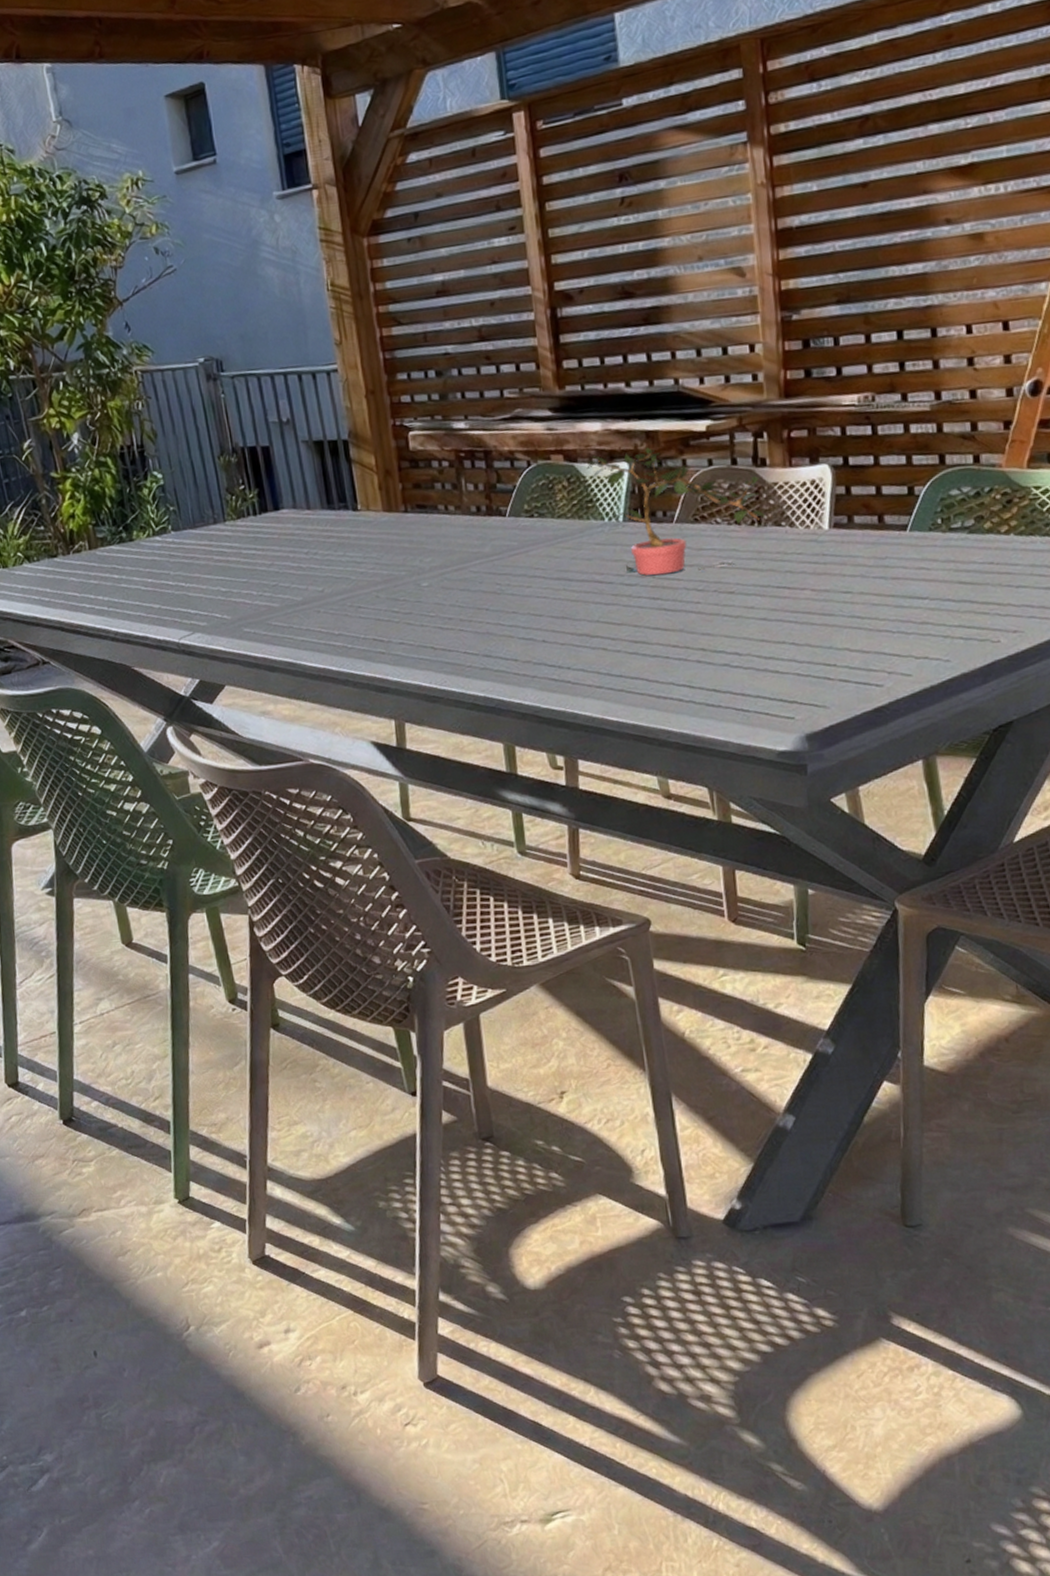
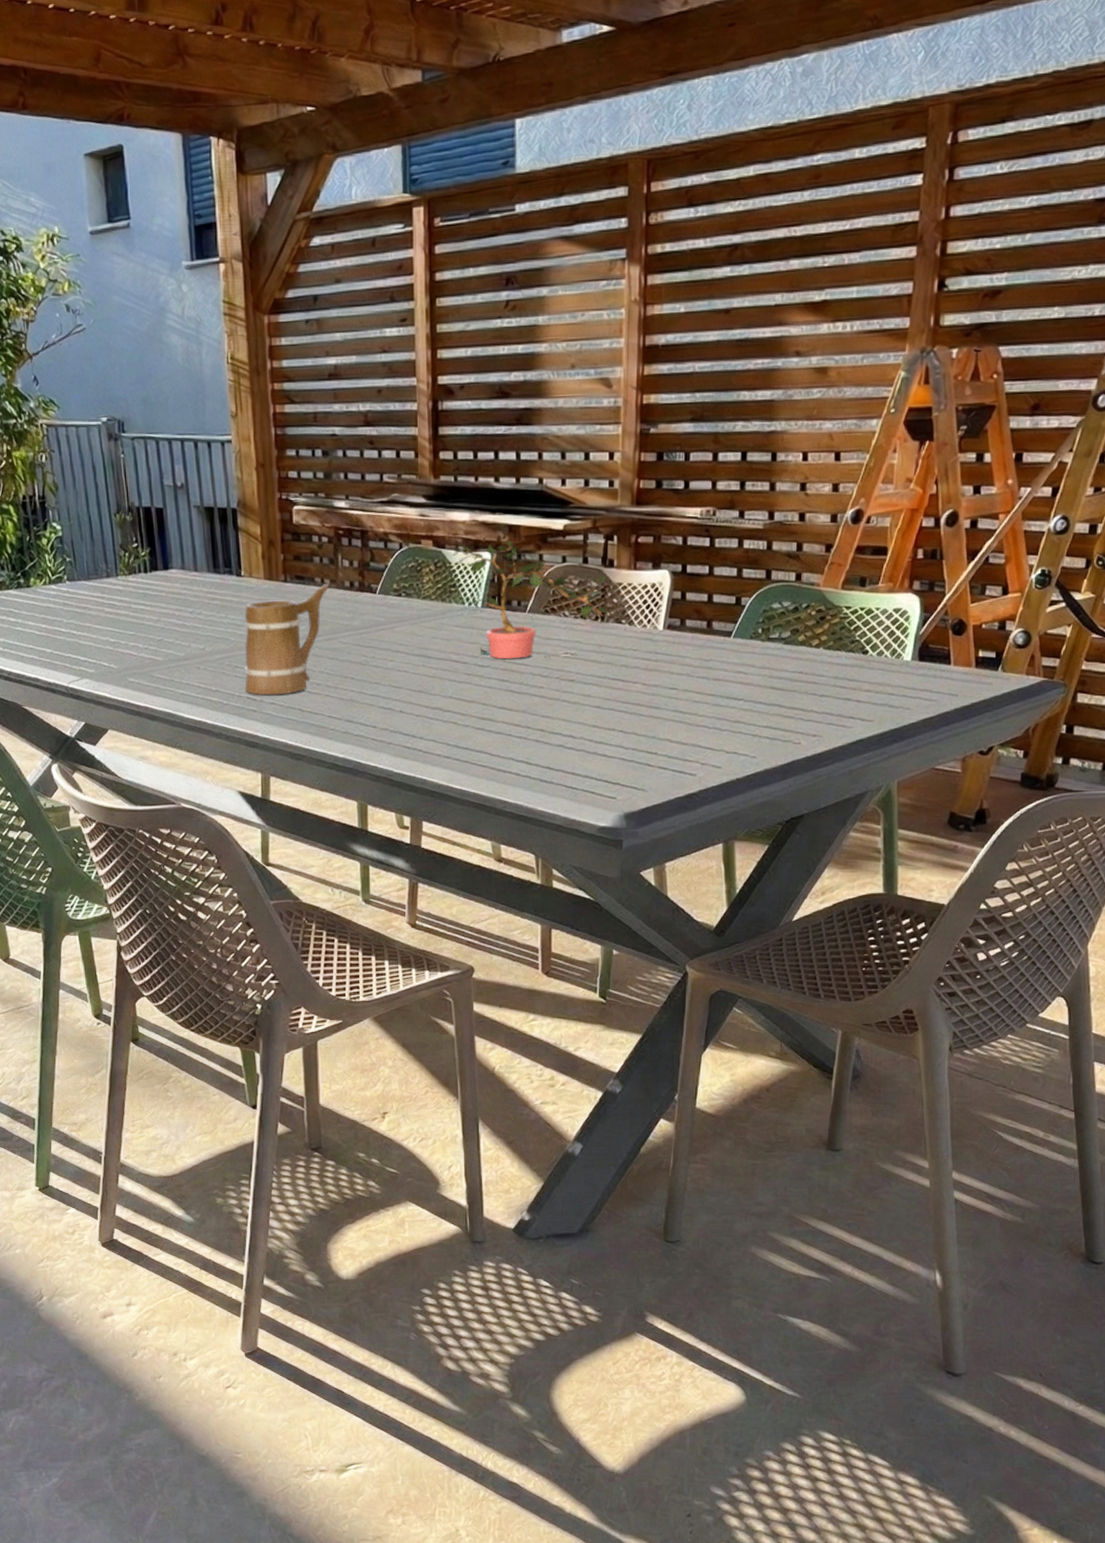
beer mug: none [364,511,455,636] -> present [244,584,330,696]

